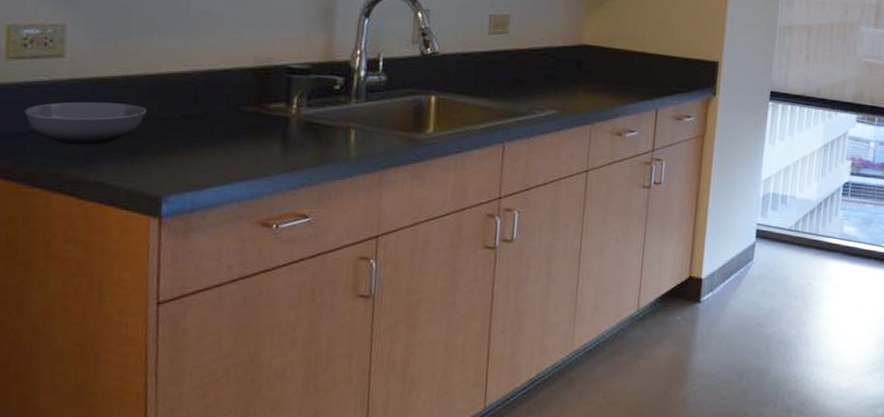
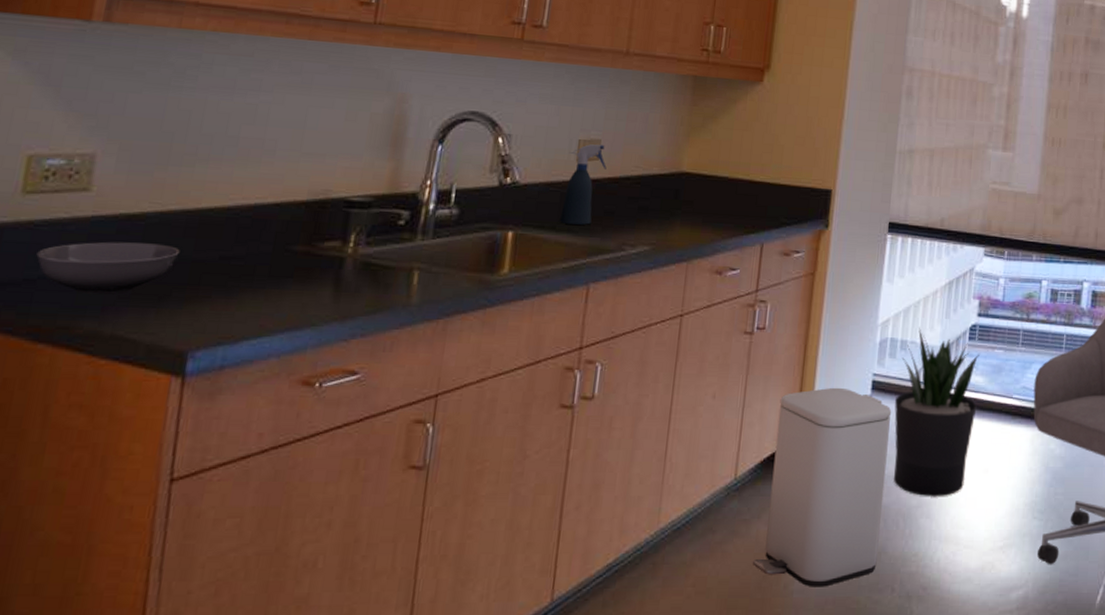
spray bottle: none [476,19,516,91] -> present [560,144,607,225]
pedal bin: none [655,234,774,401] -> present [753,387,892,587]
planter: none [776,184,852,329] -> present [894,327,980,497]

